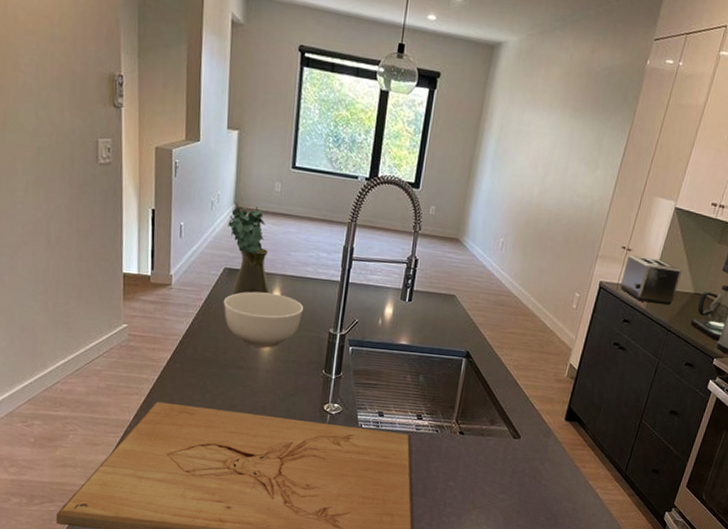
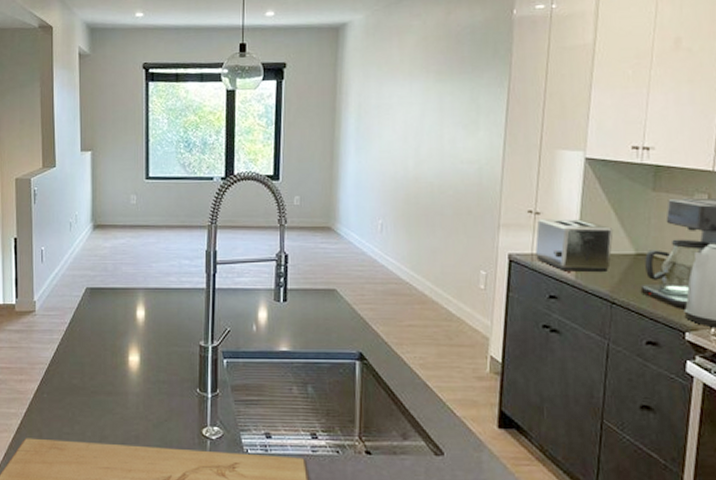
bowl: present [223,291,304,348] -> none [87,309,170,369]
vase: present [228,201,269,295] -> none [87,219,132,314]

